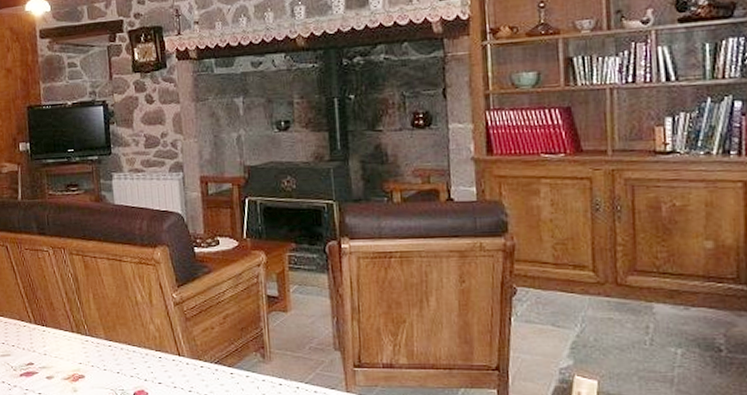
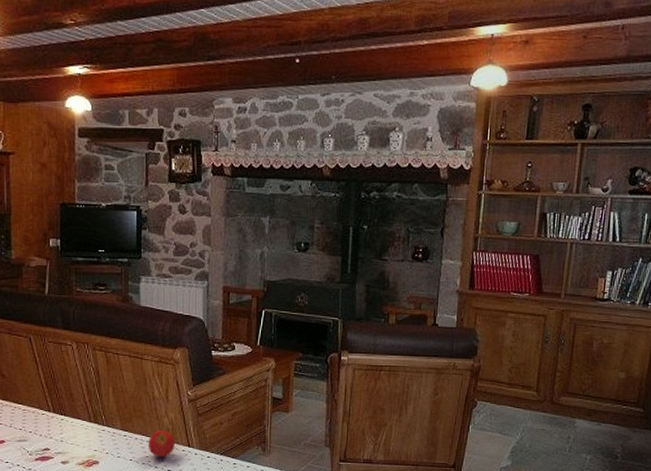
fruit: none [134,338,164,369] -> present [147,430,175,458]

